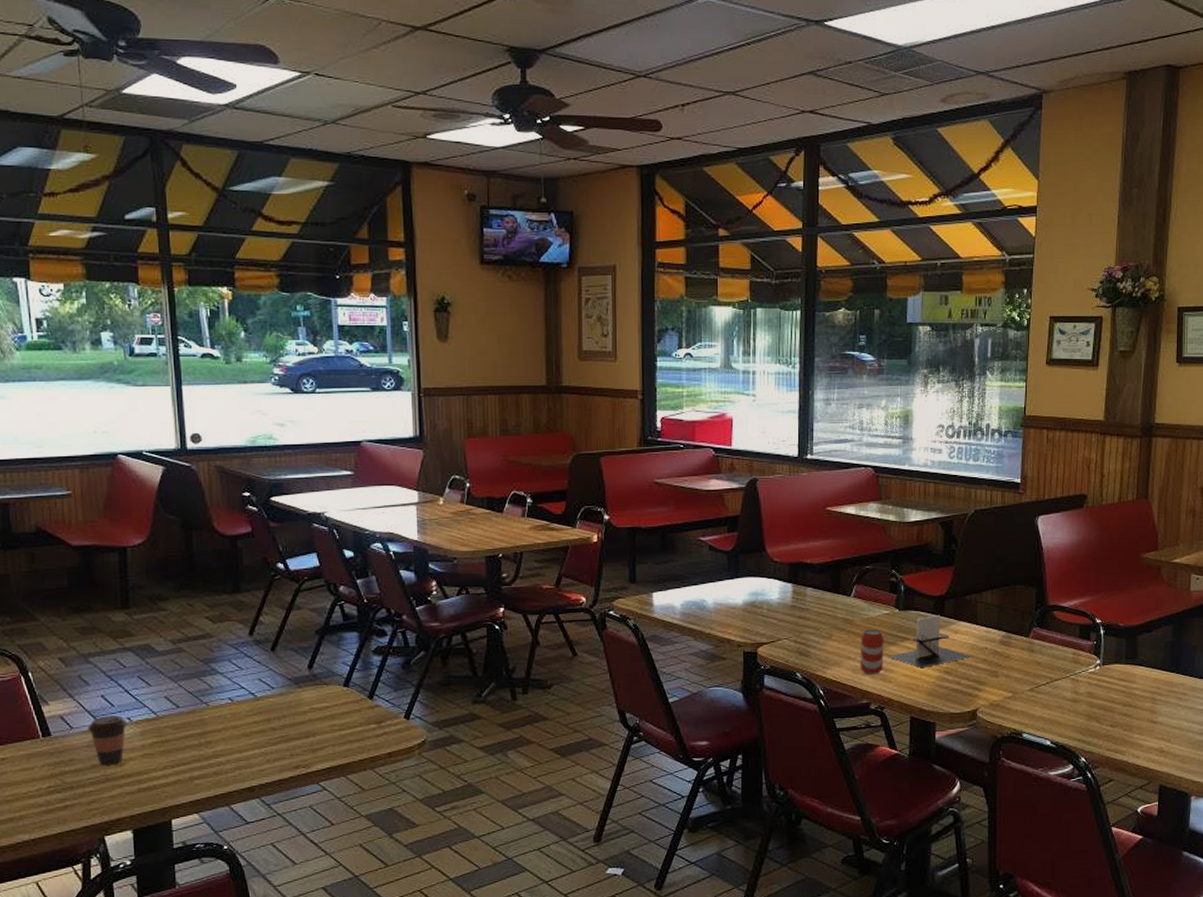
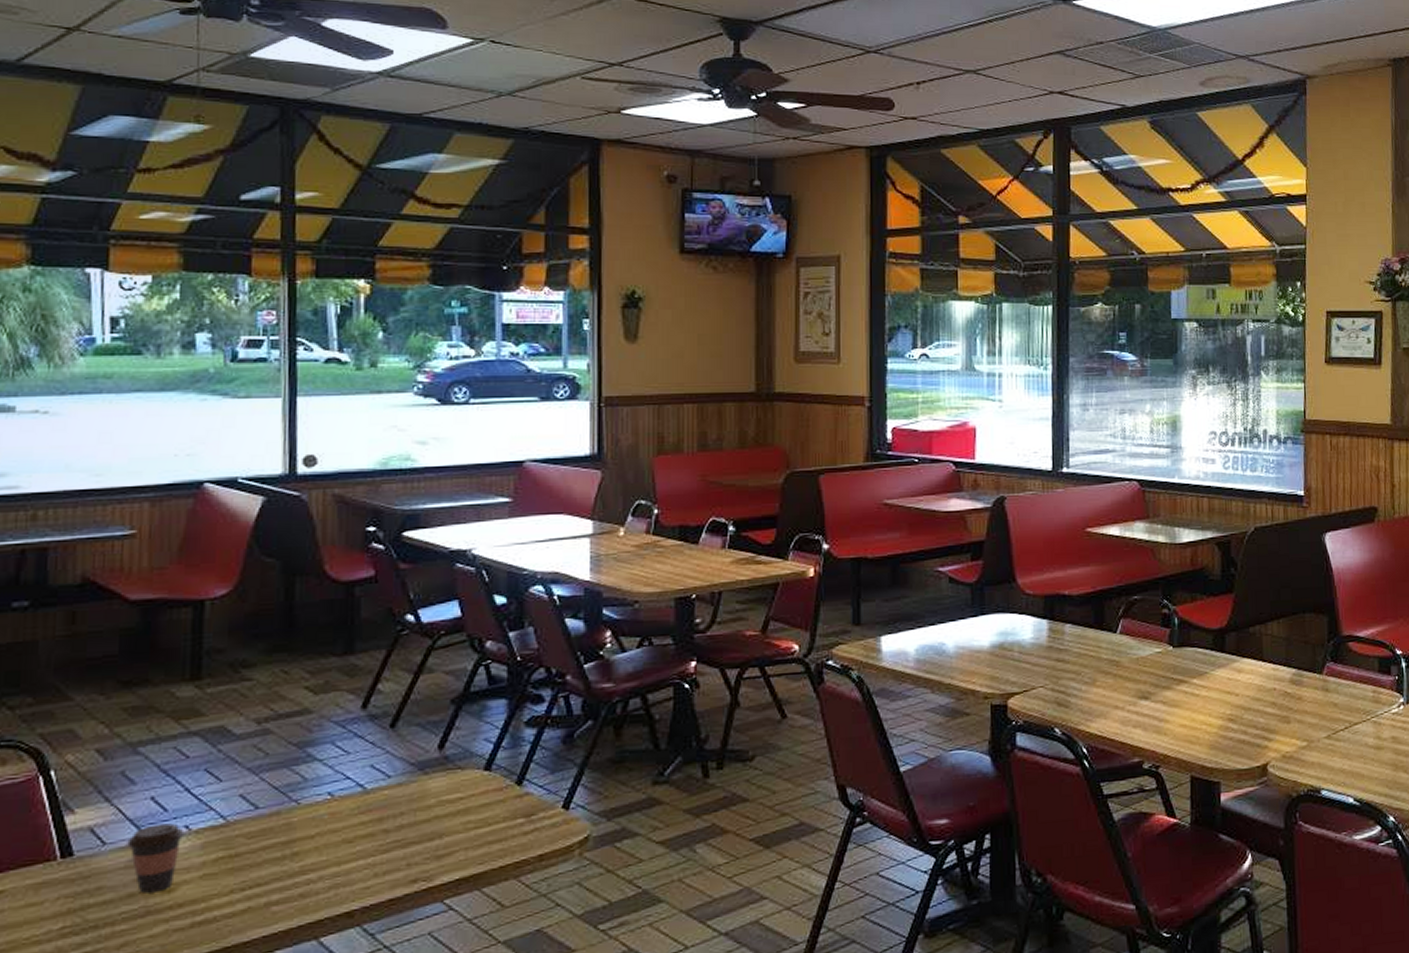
beverage can: present [860,629,884,674] -> none [1129,671,1157,726]
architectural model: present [888,615,971,668] -> none [1162,652,1258,716]

